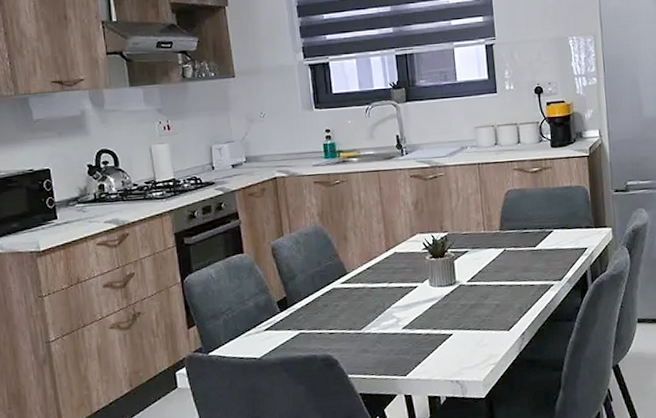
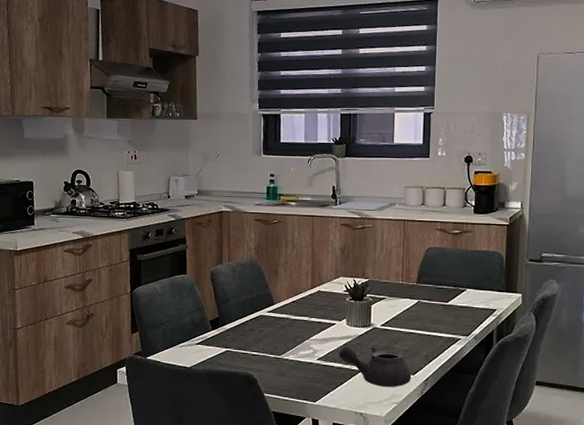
teapot: none [425,304,507,349] -> present [339,345,412,388]

